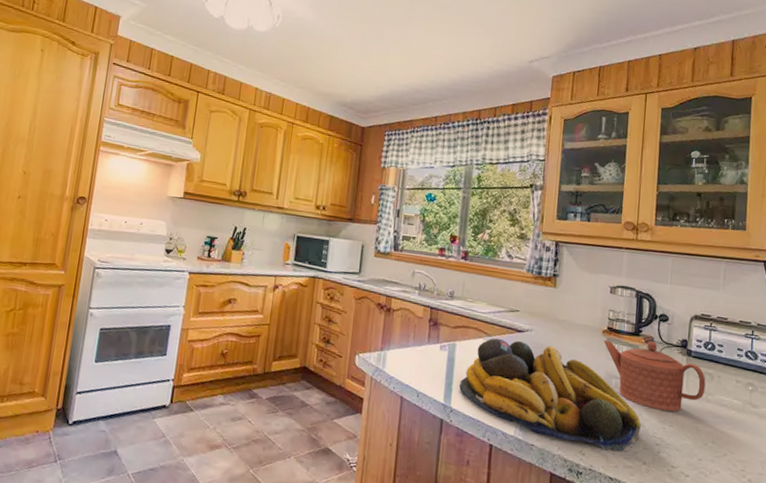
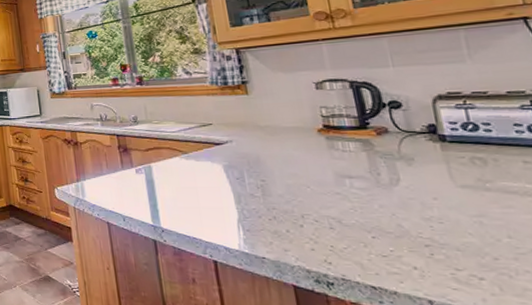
fruit bowl: present [459,338,642,453] -> none [165,153,400,258]
teapot: present [604,339,706,412] -> none [322,132,480,207]

